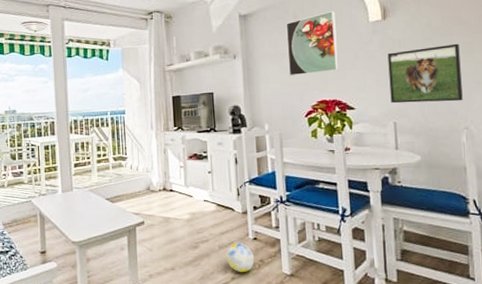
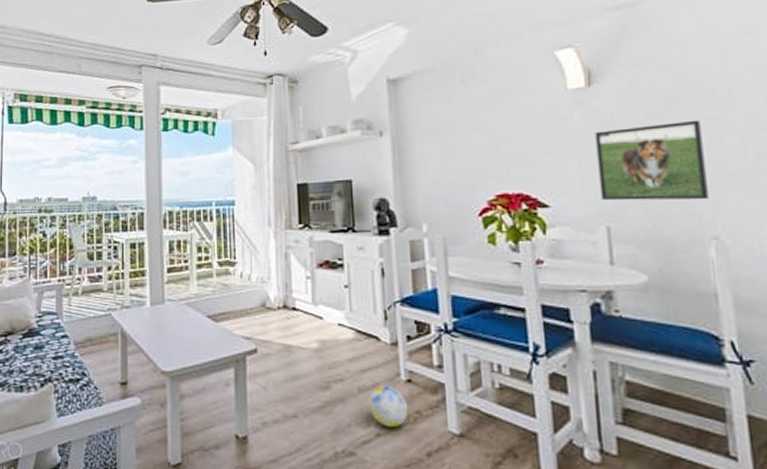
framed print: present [286,11,339,76] -> none [450,75,525,161]

